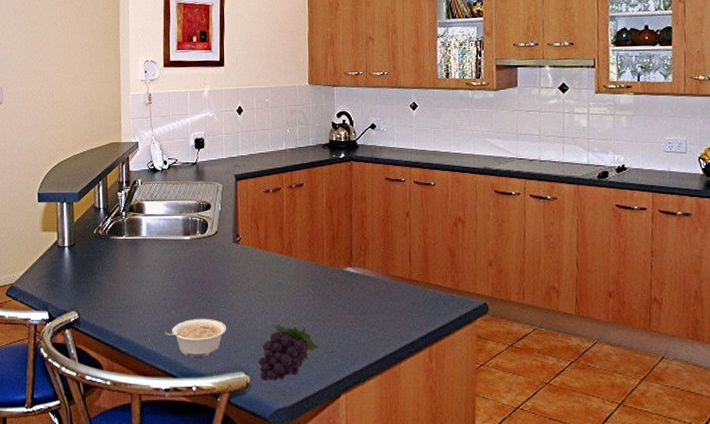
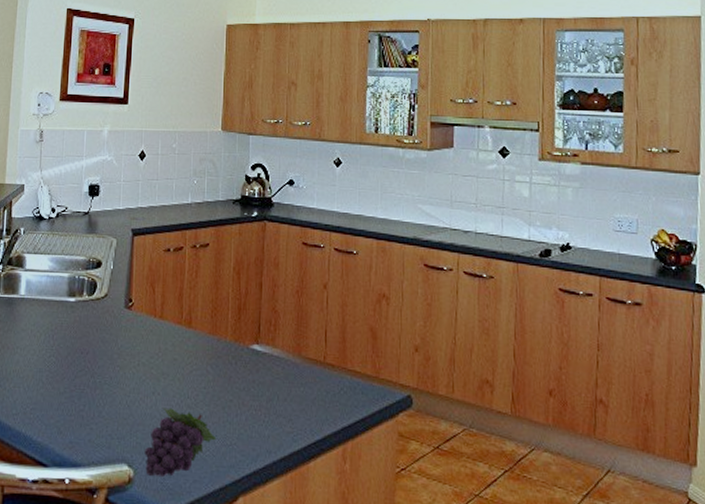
legume: present [164,318,226,357] -> none [37,396,110,443]

